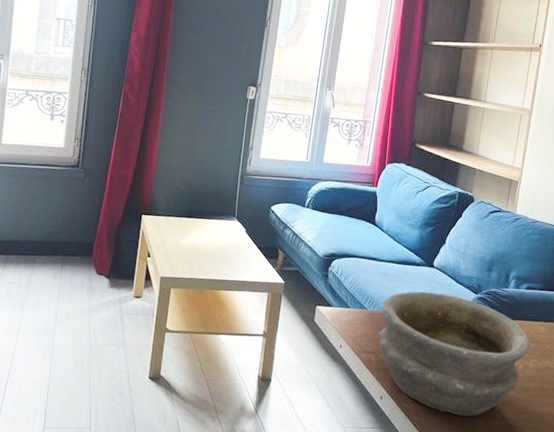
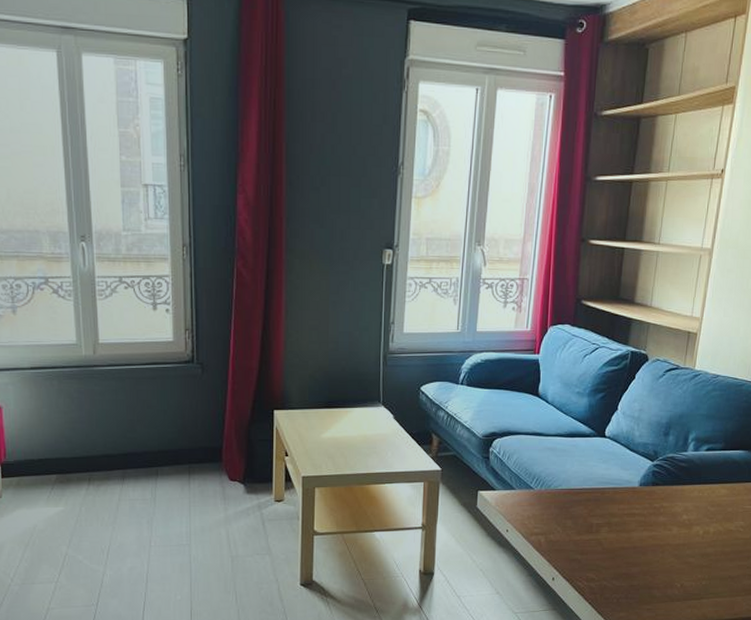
bowl: present [378,291,531,417] -> none [547,464,711,588]

